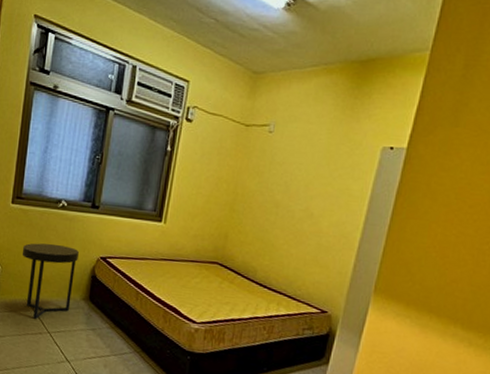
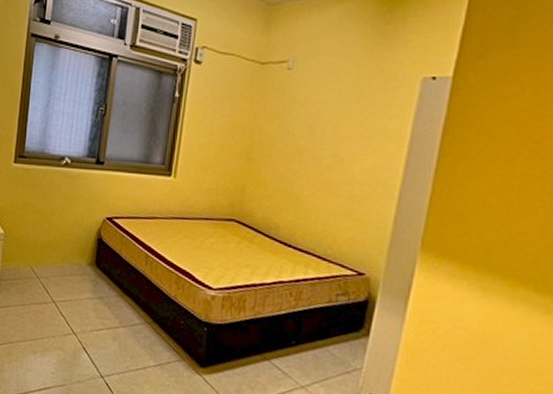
side table: present [22,243,79,319] -> none [25,204,84,287]

